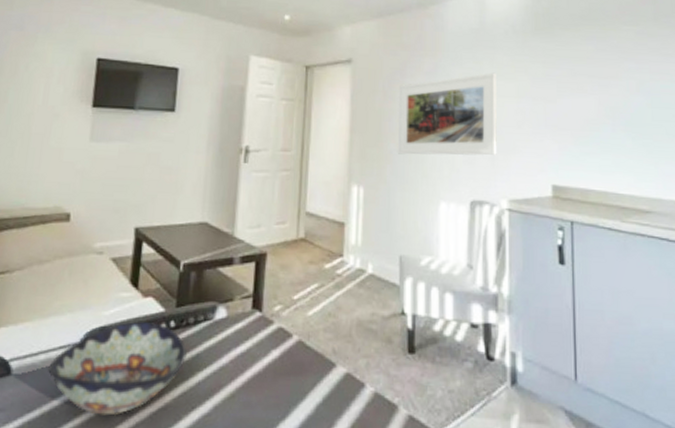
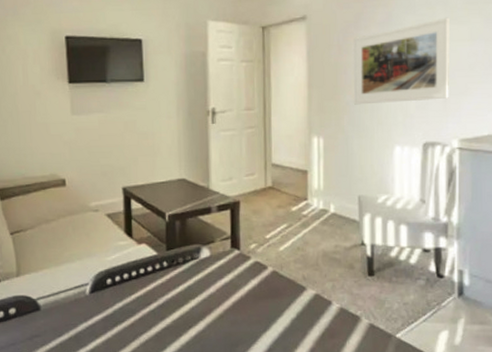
decorative bowl: present [47,322,187,416] -> none [68,264,180,336]

